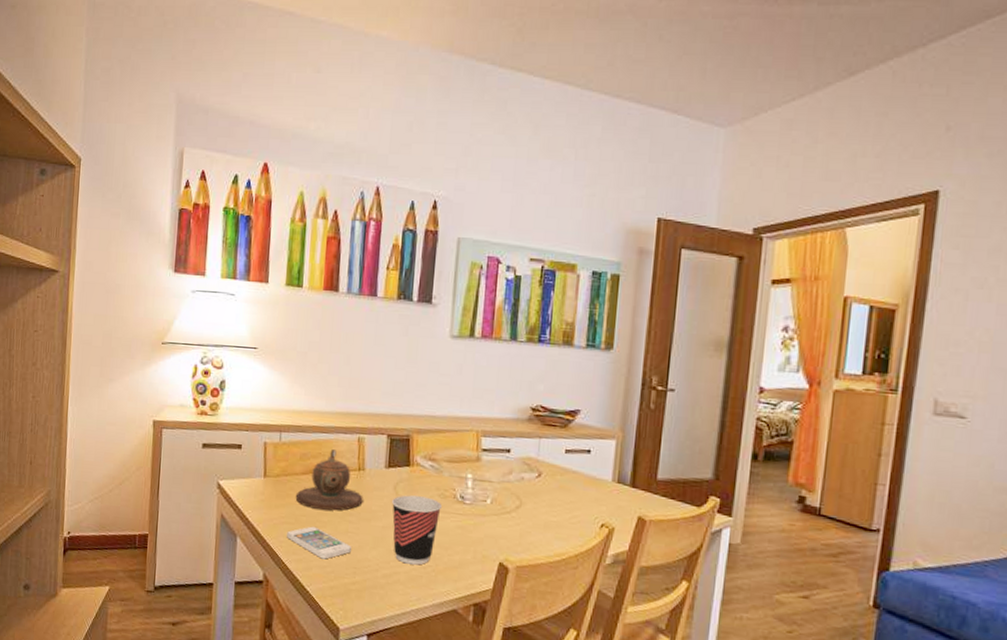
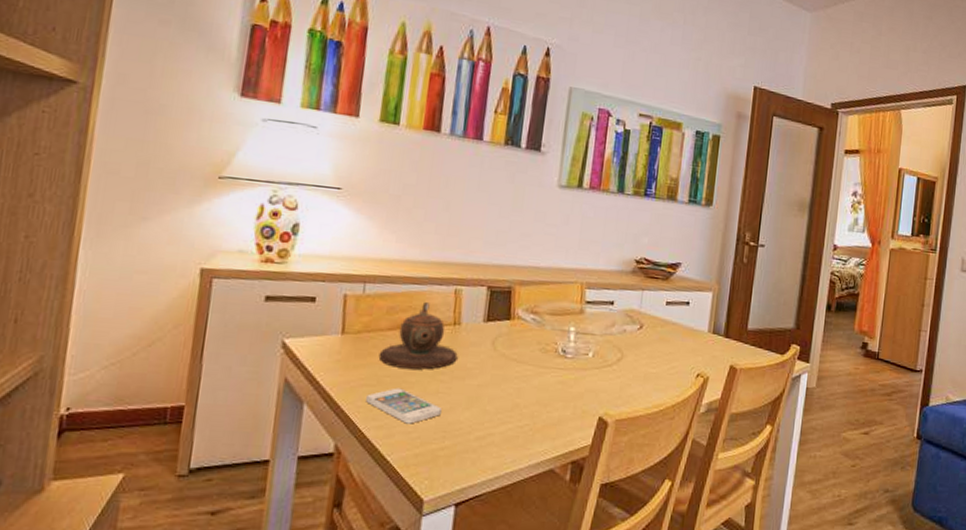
cup: present [392,495,442,565] -> none [489,350,543,425]

